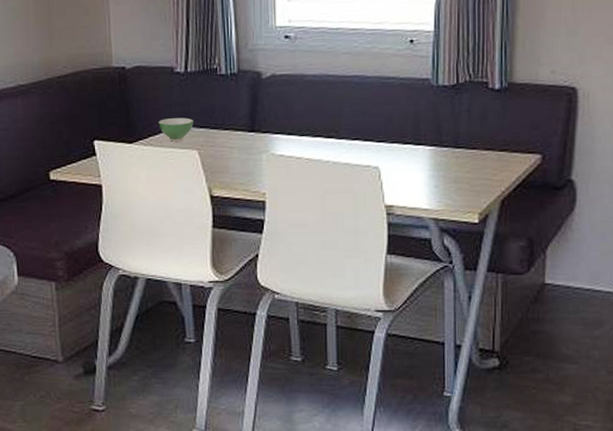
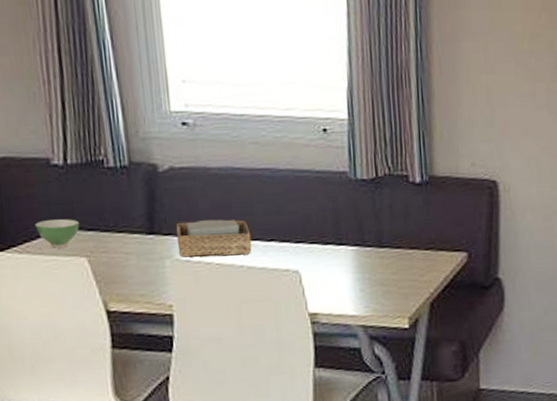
napkin holder: none [273,120,338,153] -> present [176,219,252,258]

